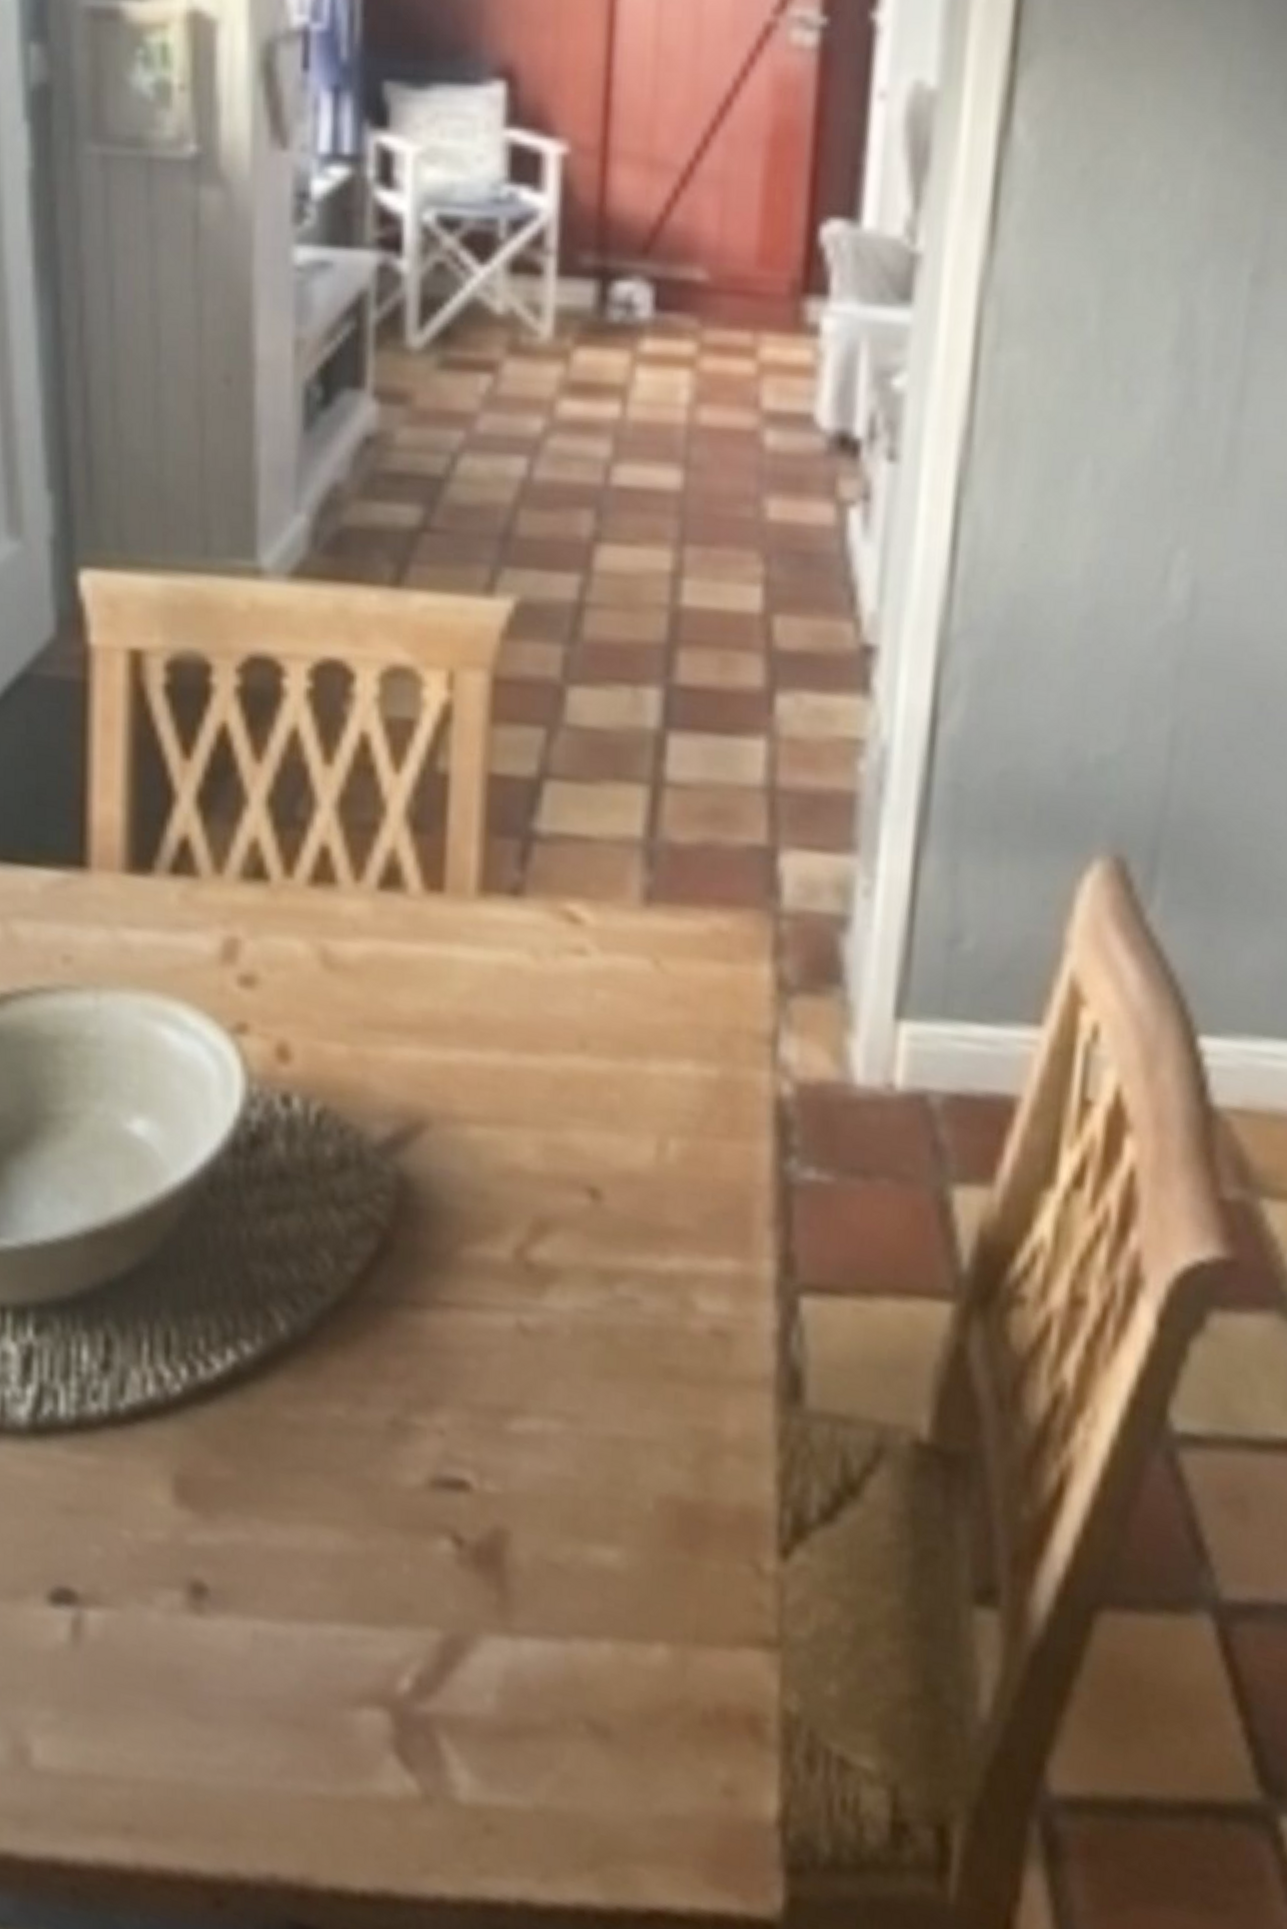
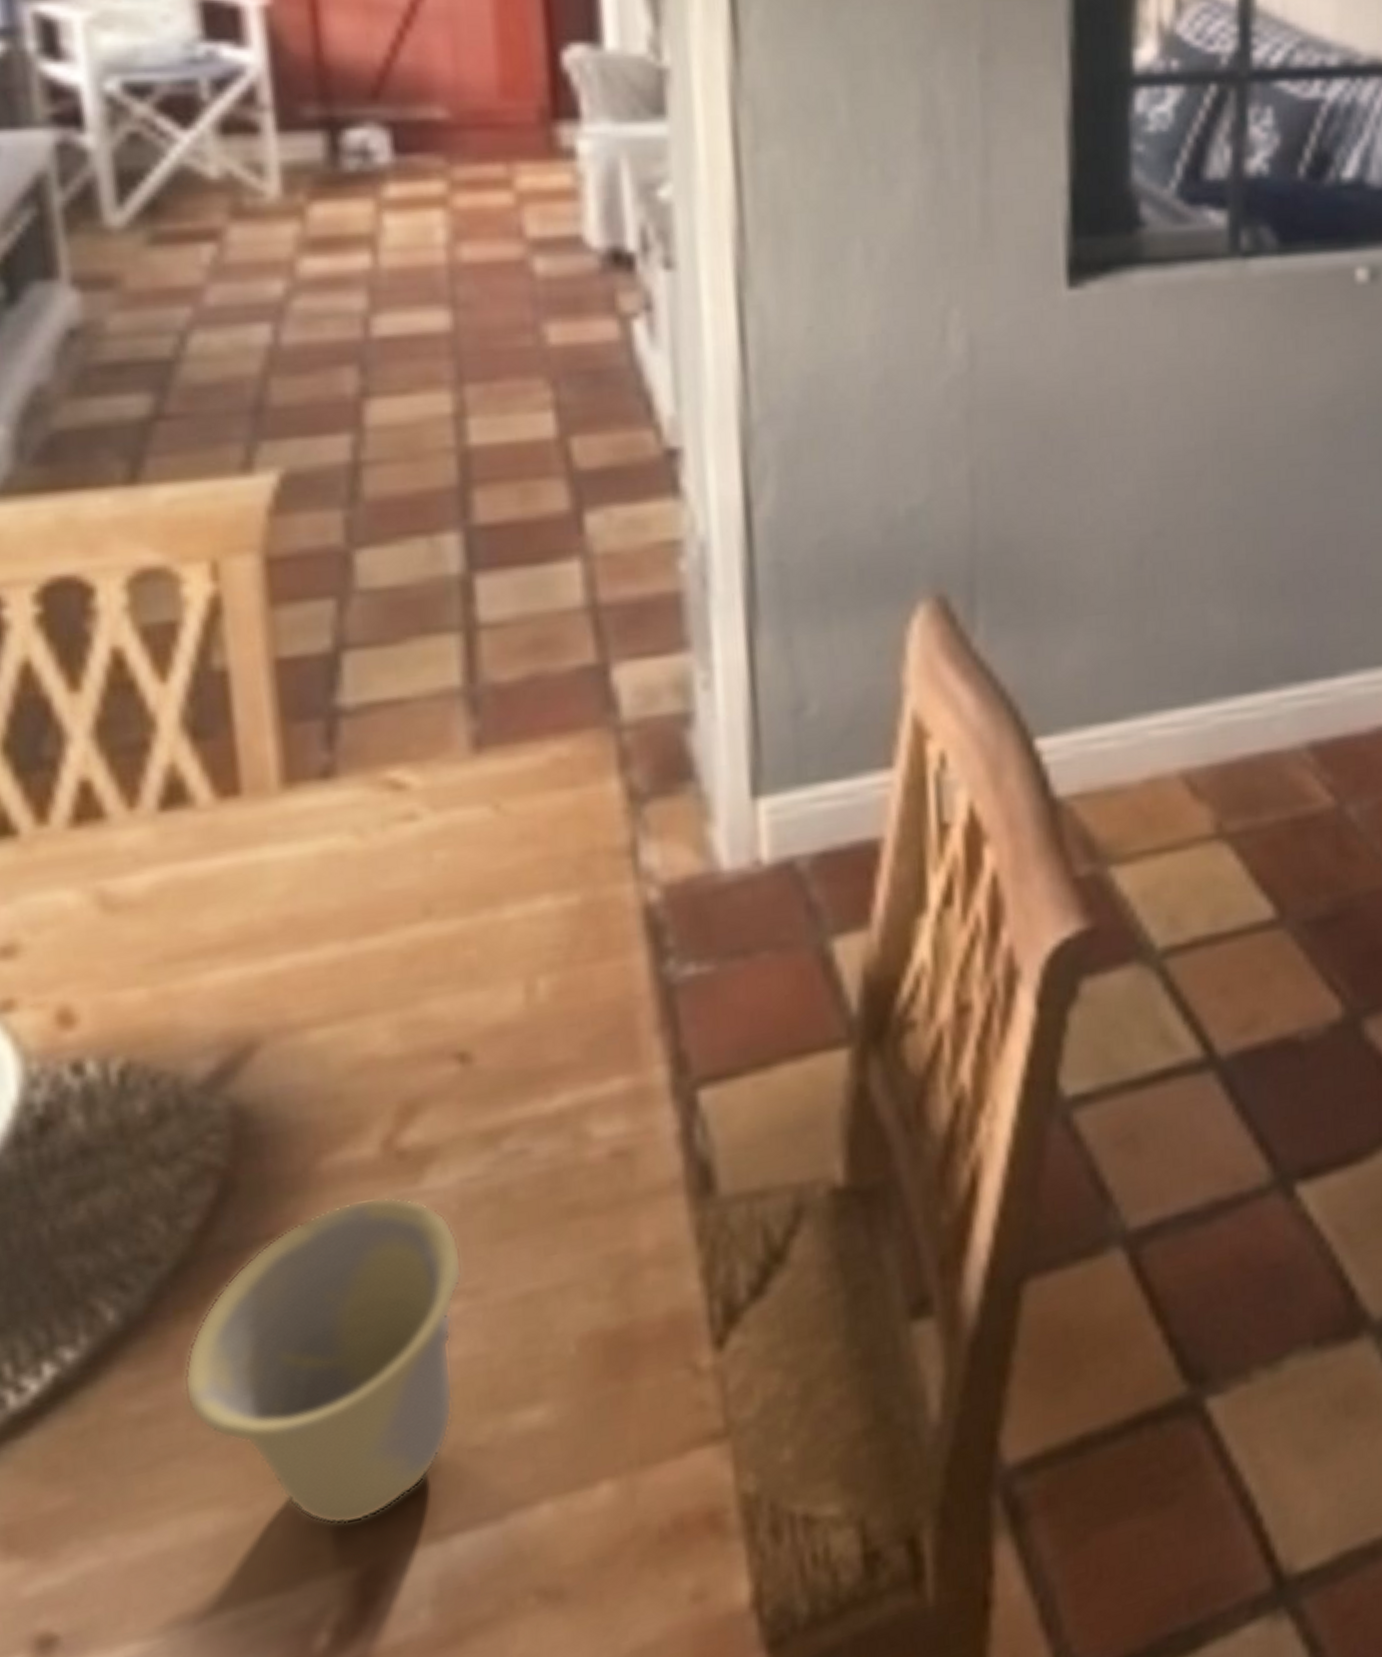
cup: none [327,1294,567,1592] -> present [183,1195,463,1525]

